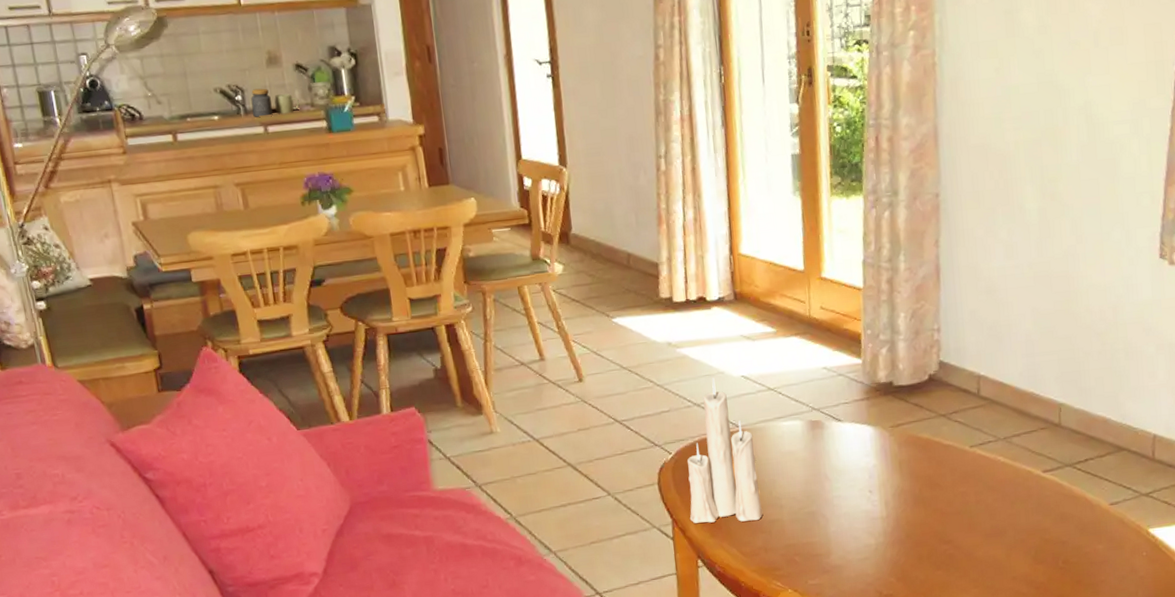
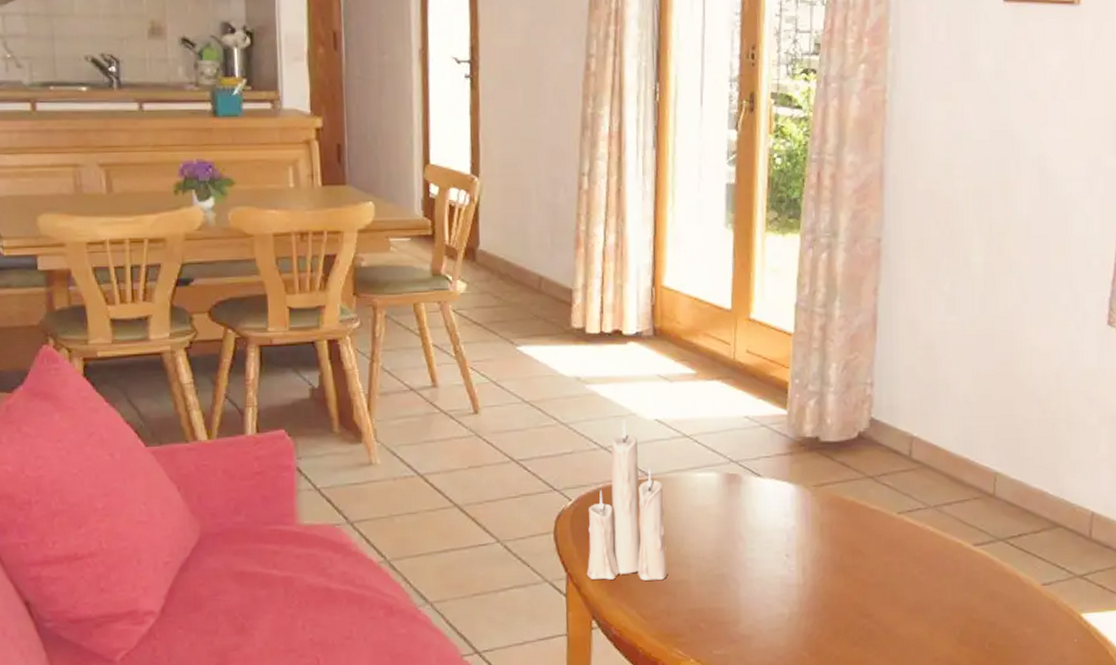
jar: present [251,88,273,118] -> none [127,61,151,94]
mug: present [274,93,300,115] -> none [154,68,182,93]

